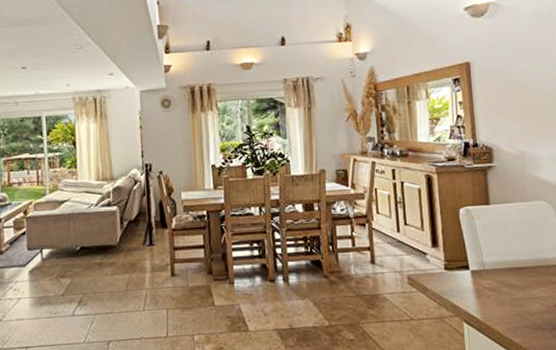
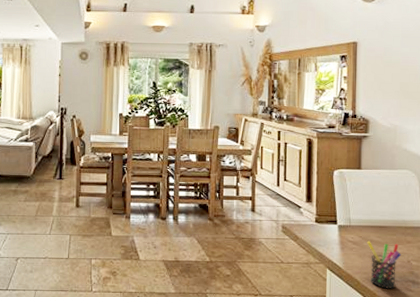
pen holder: none [505,285,546,340] -> present [367,241,402,289]

